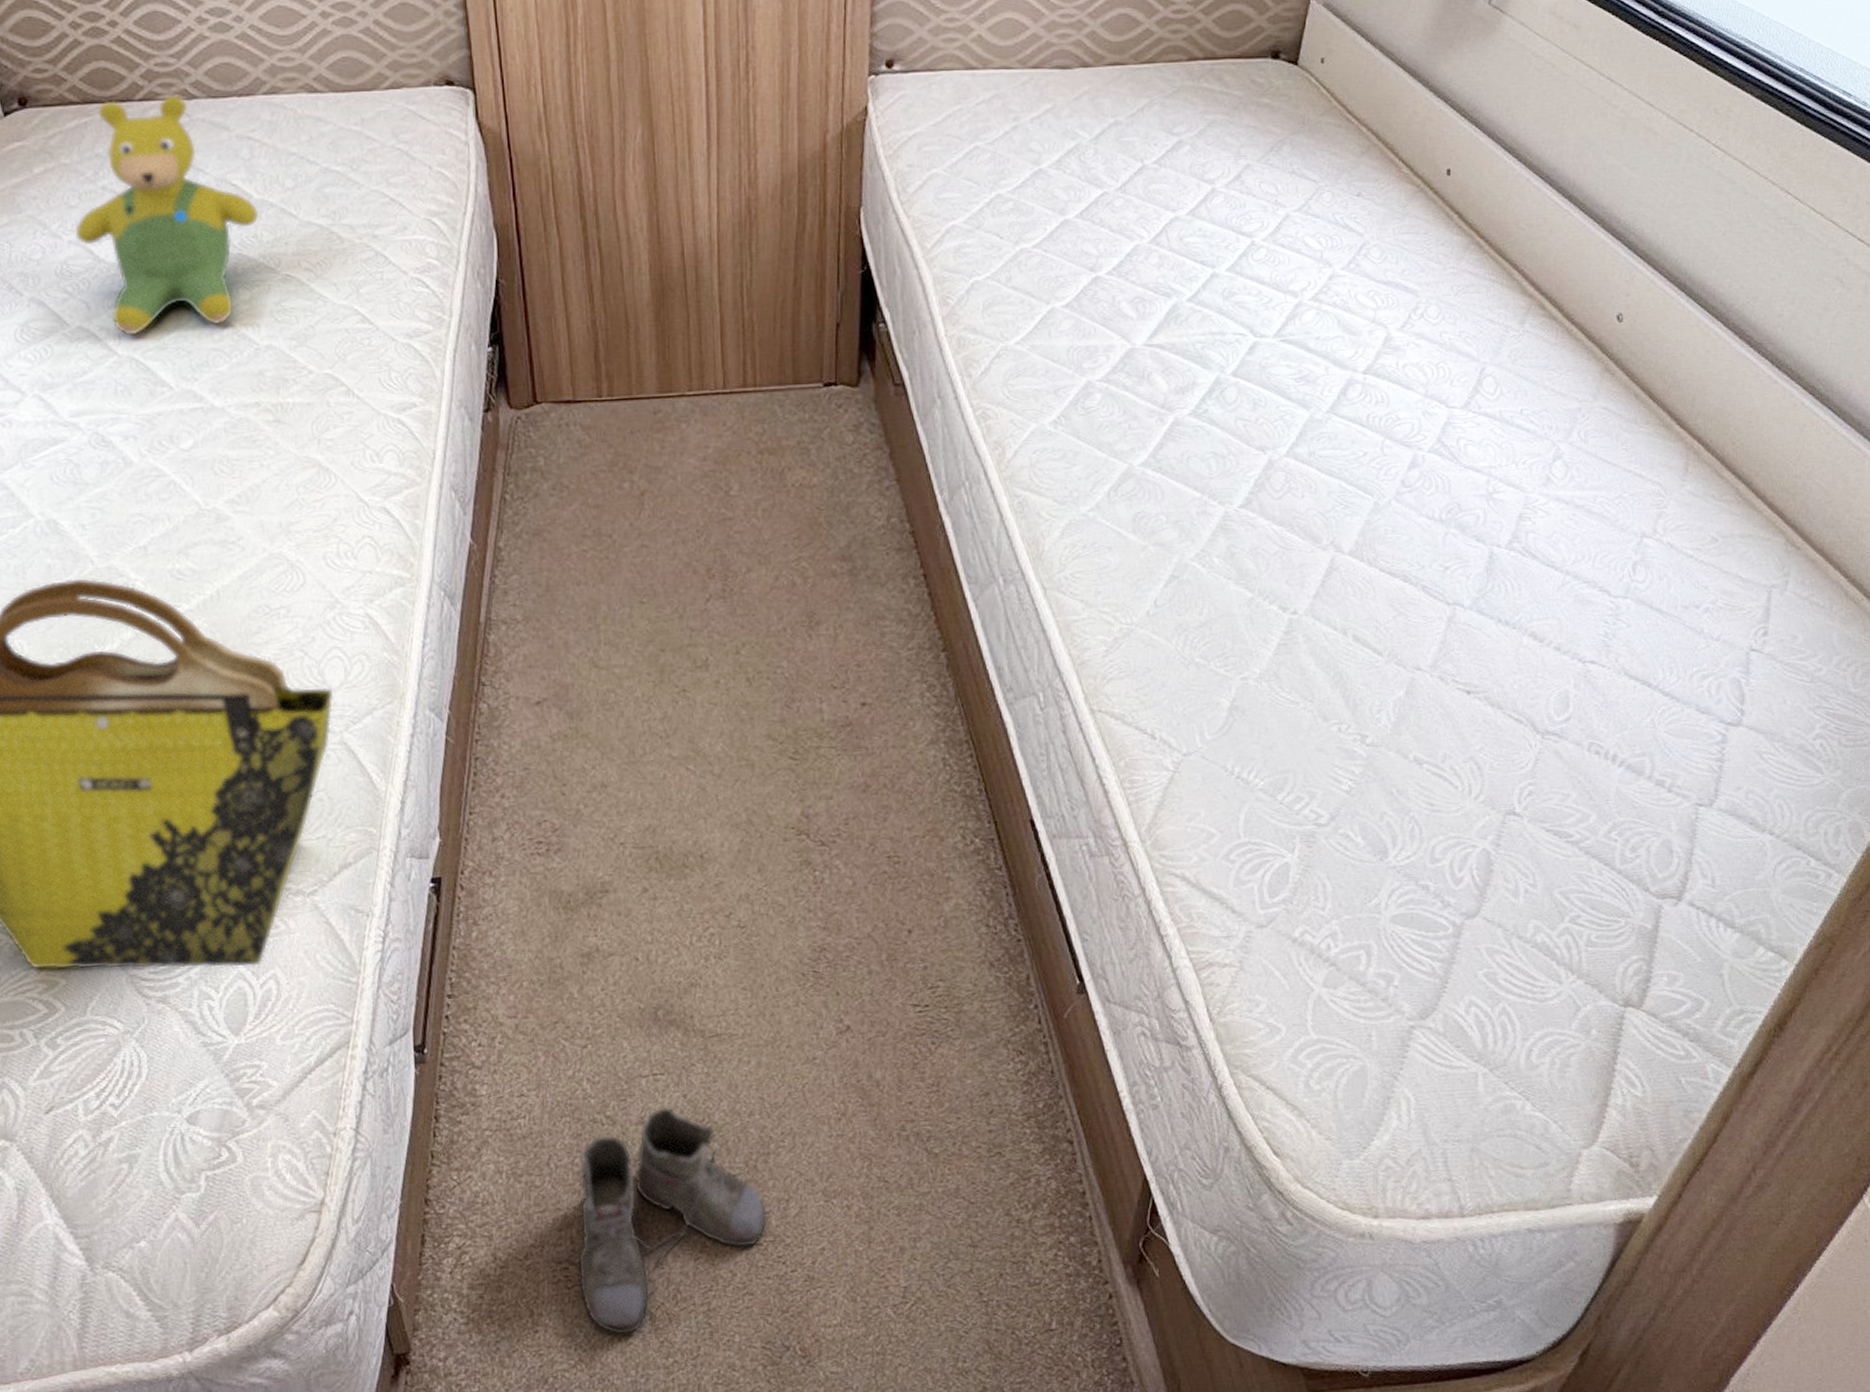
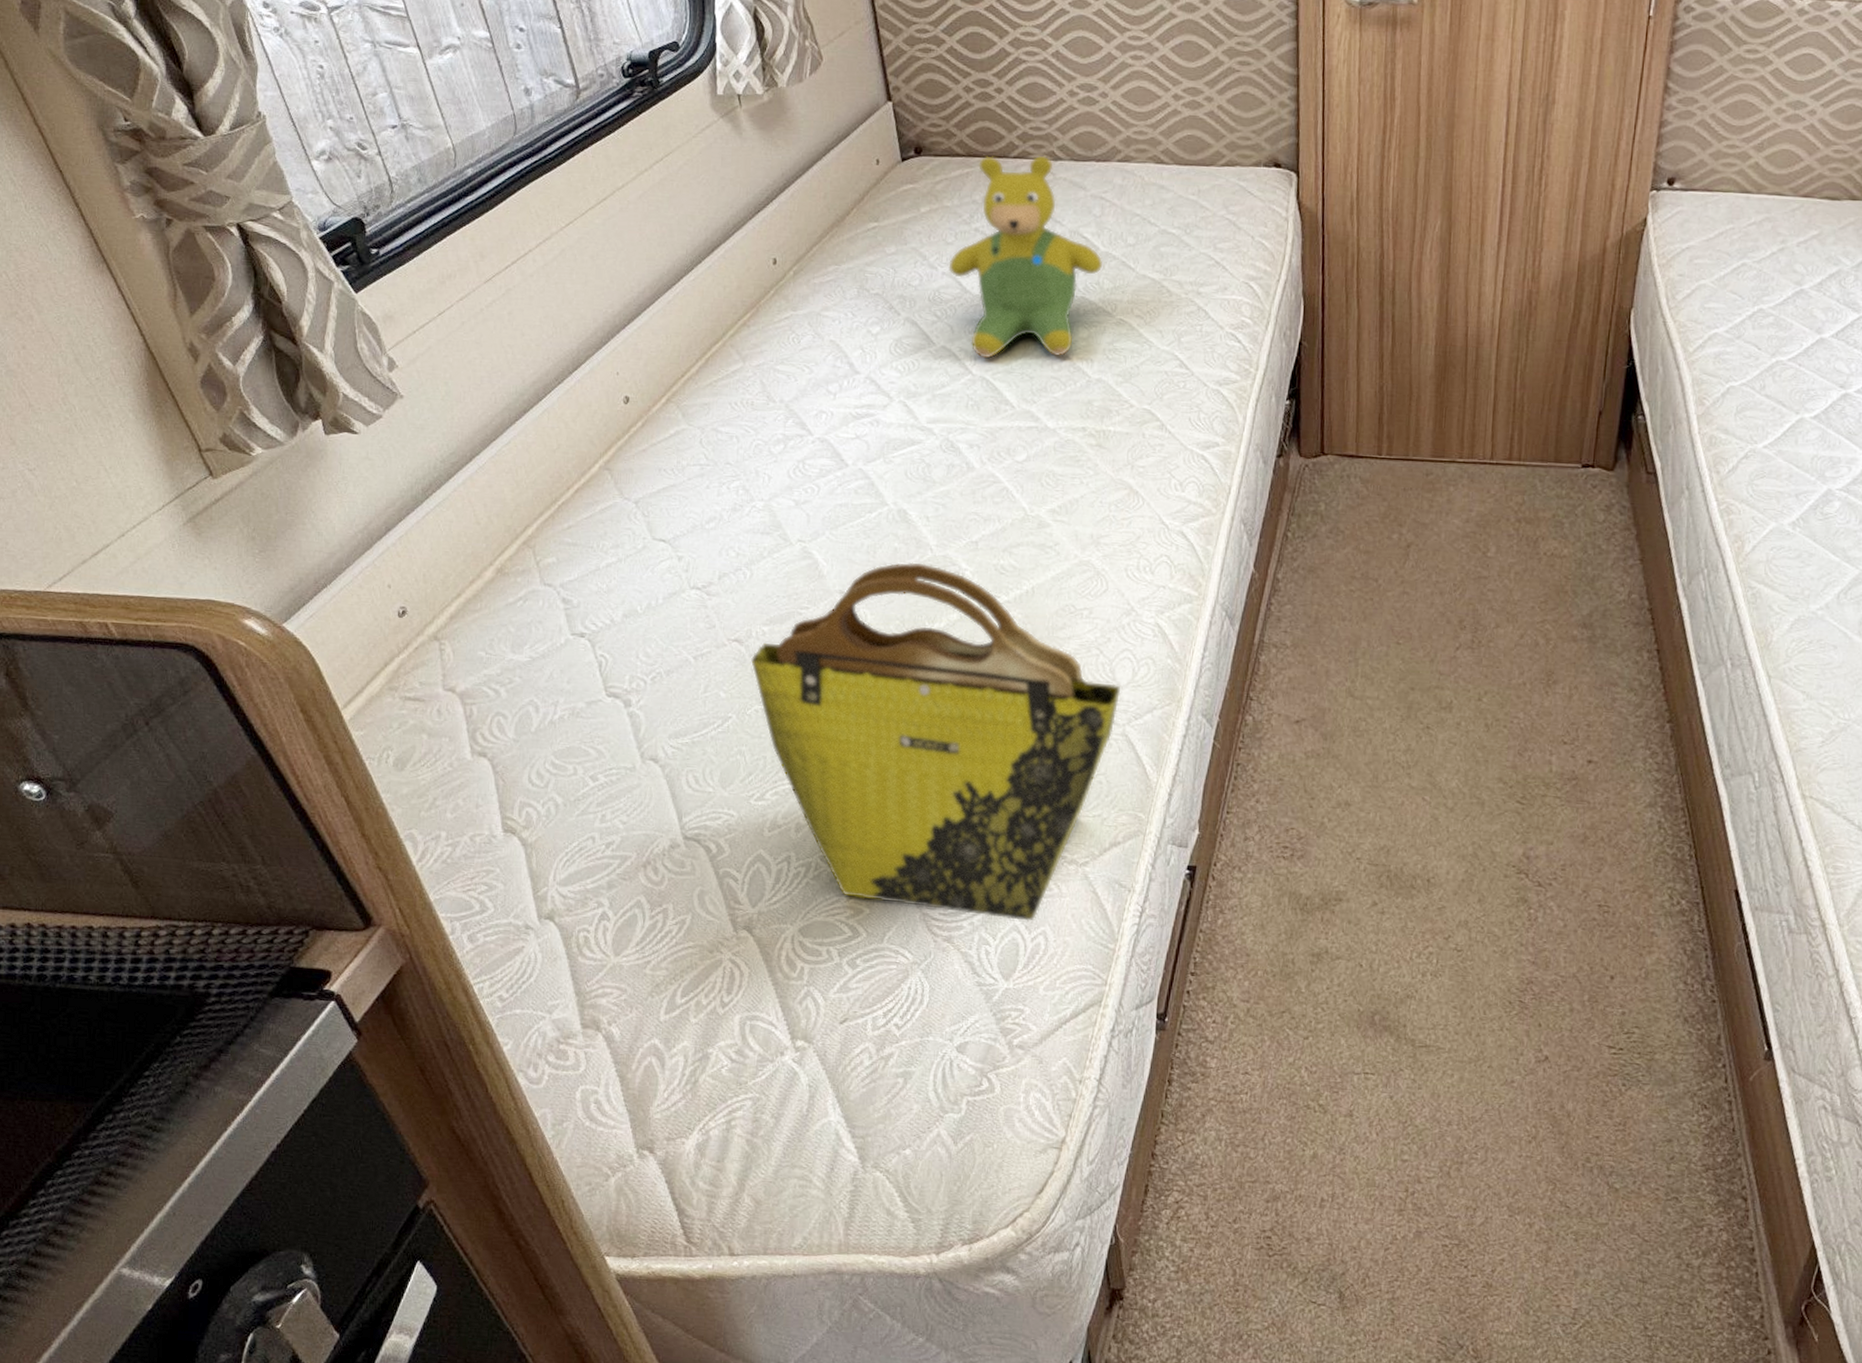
boots: present [543,1106,766,1335] -> none [1249,1104,1454,1307]

